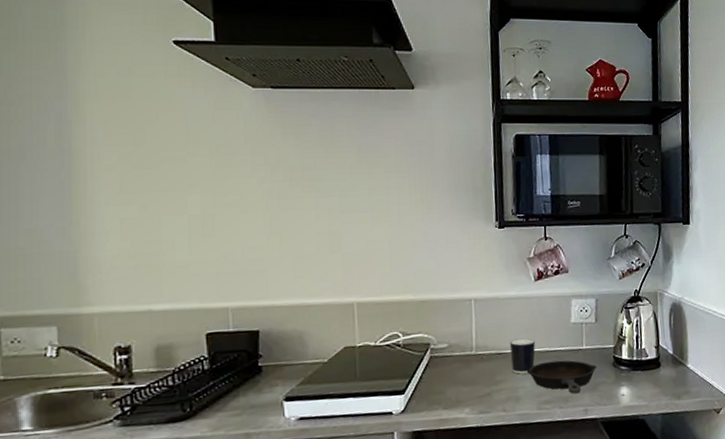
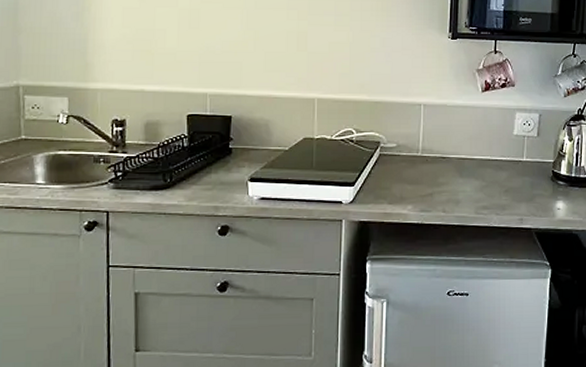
mug: present [509,338,536,375] -> none [453,145,479,179]
frying pan: present [526,360,597,394] -> none [467,169,535,203]

